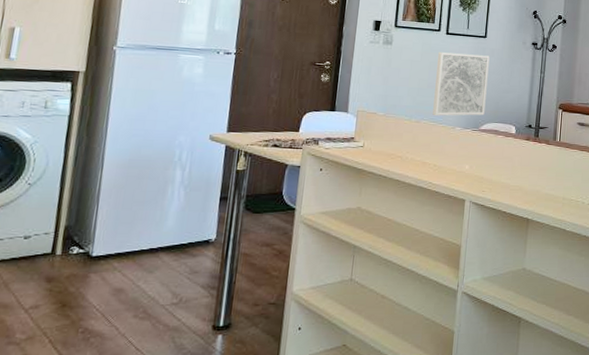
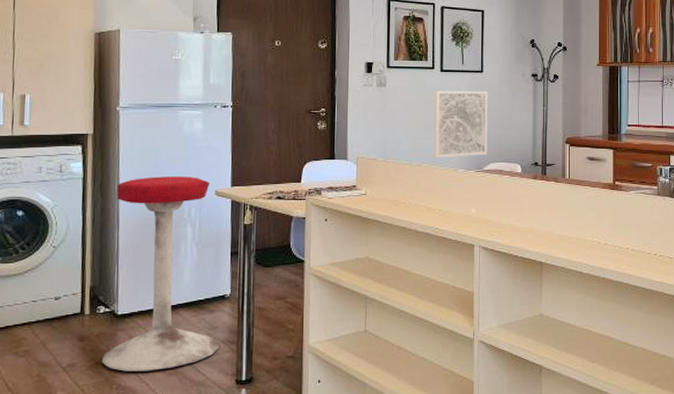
stool: none [70,118,205,315] -> present [102,177,220,372]

